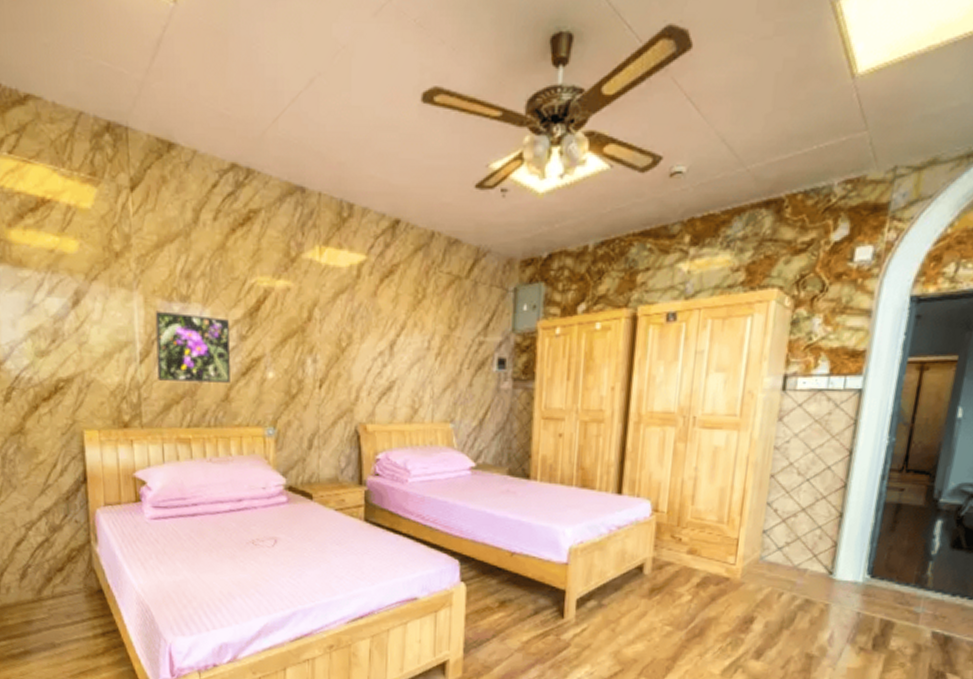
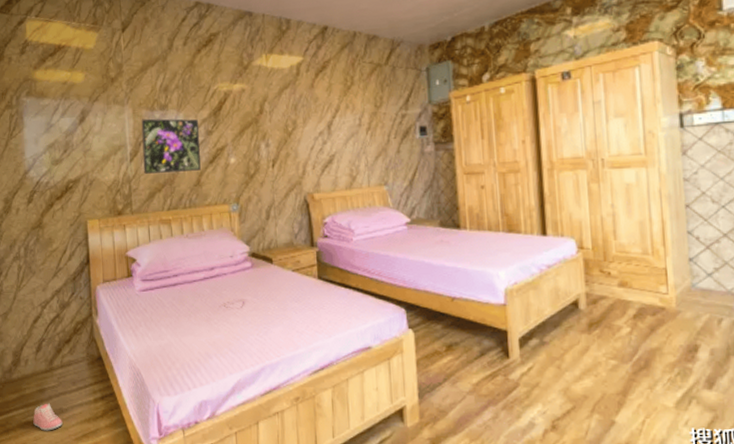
sneaker: none [18,636,55,666] -> present [33,403,63,431]

